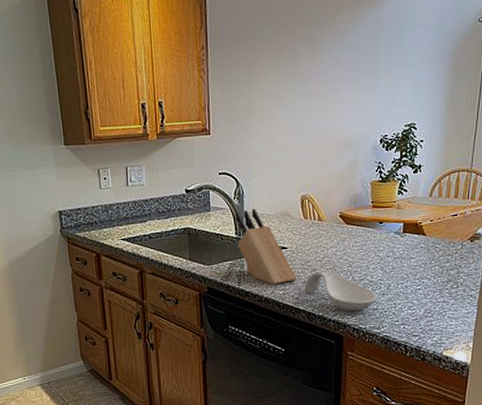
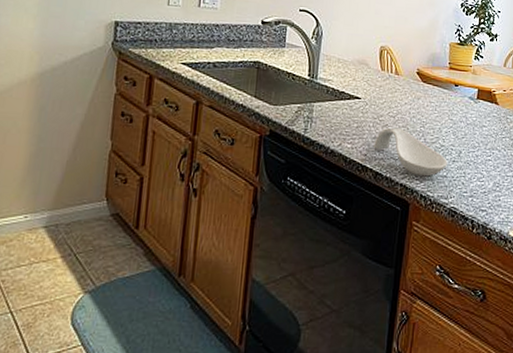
knife block: present [235,208,296,285] -> none [309,51,367,137]

